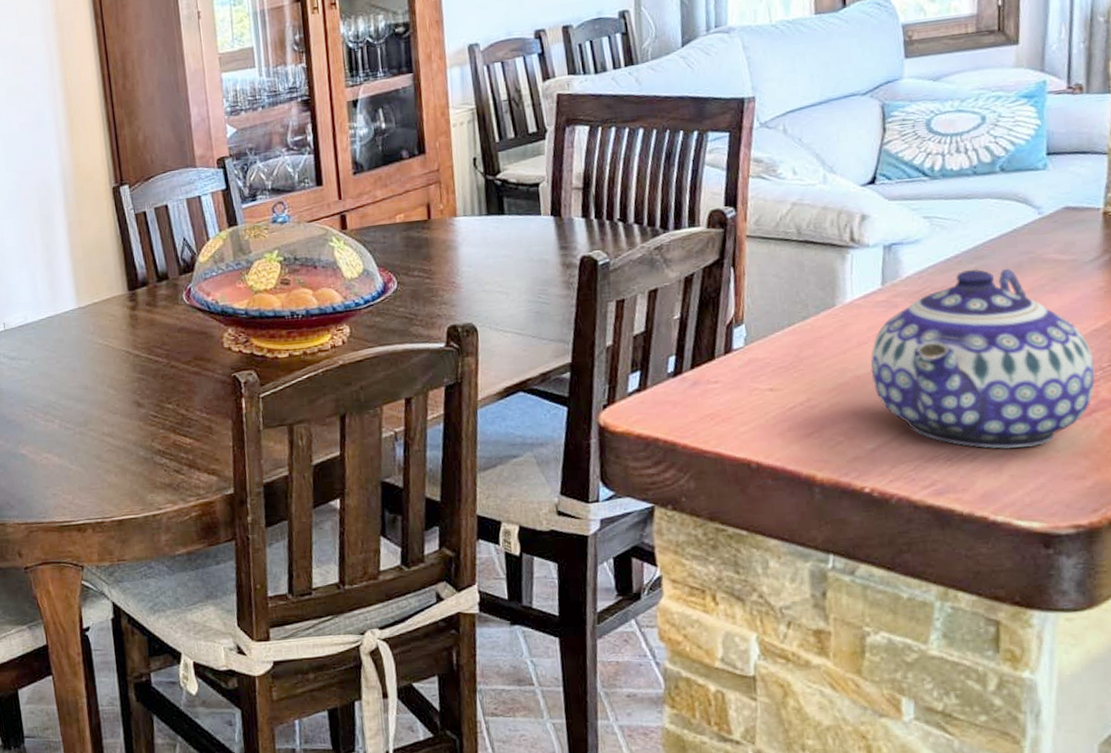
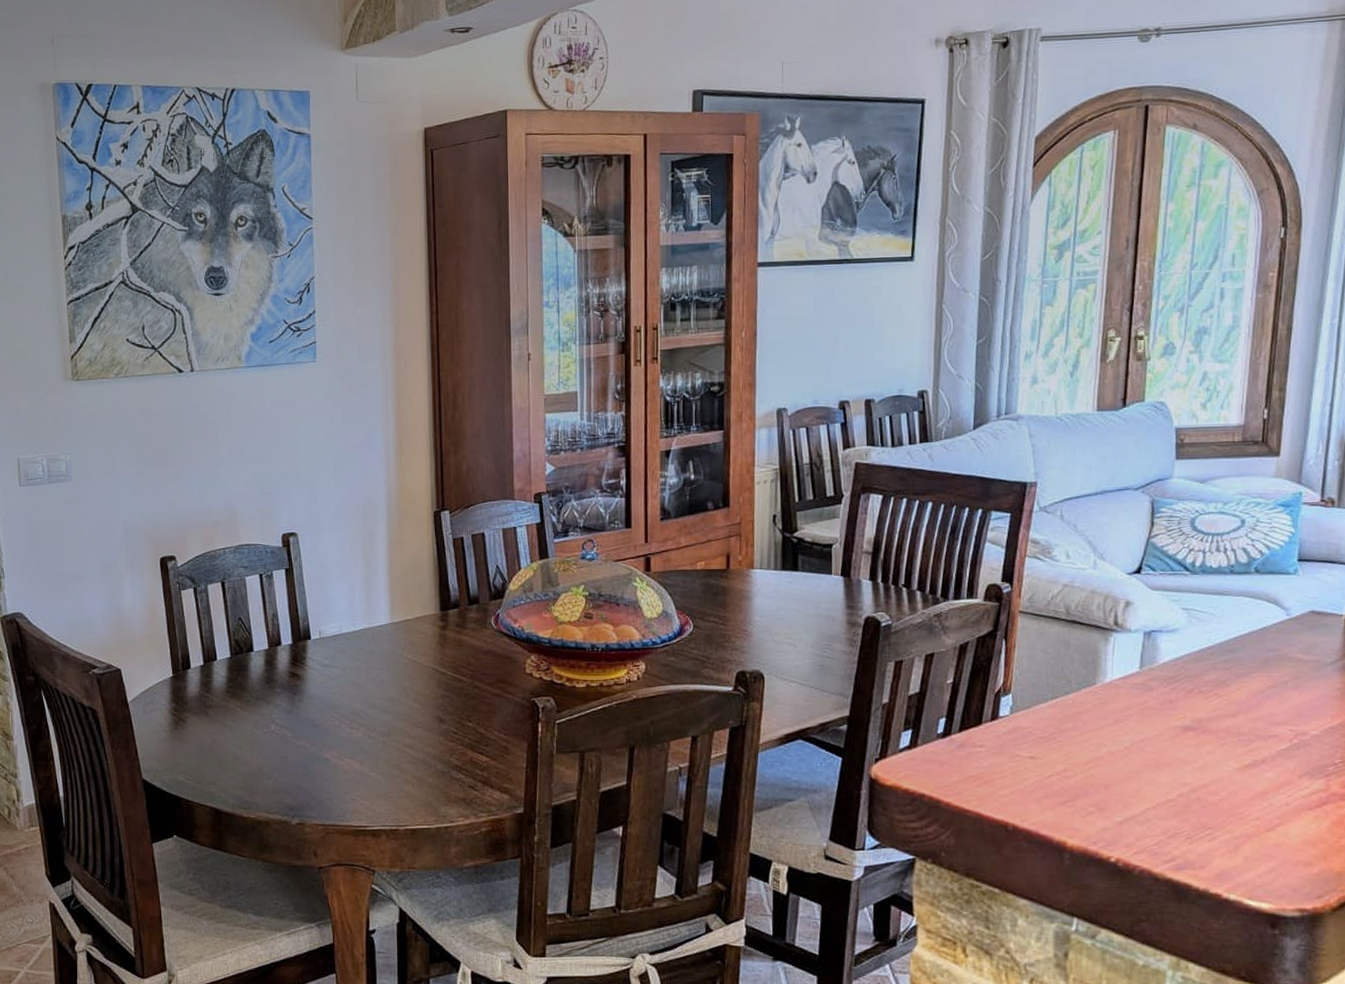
teapot: present [870,268,1095,449] -> none [1124,662,1328,831]

